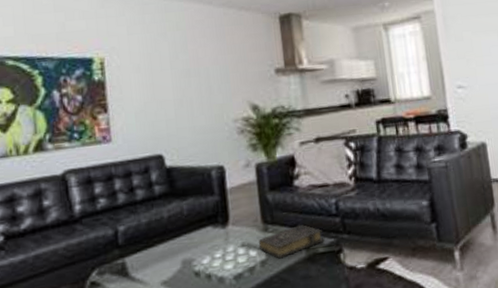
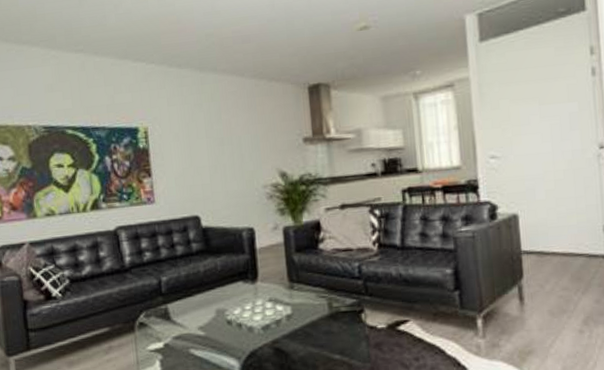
book: present [258,225,324,259] -> none [284,285,347,315]

